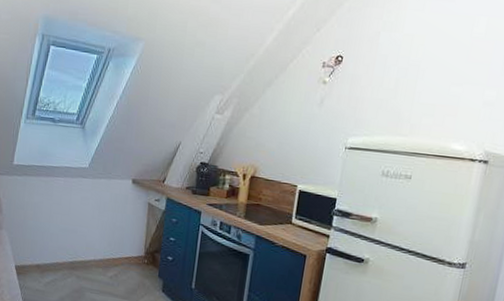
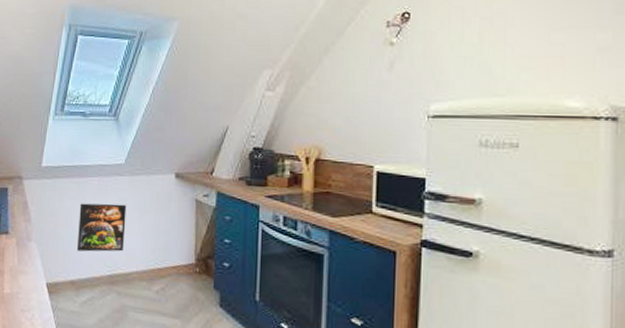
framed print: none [42,199,88,243] -> present [76,203,127,252]

